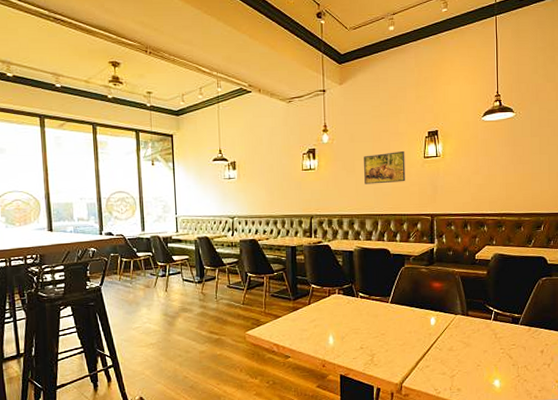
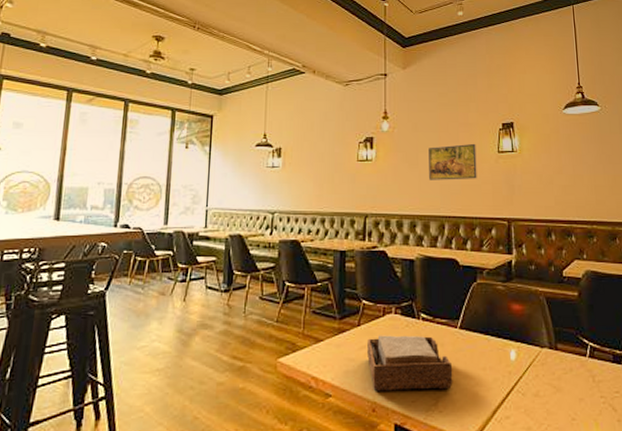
napkin holder: none [317,310,385,353] -> present [367,335,453,392]

